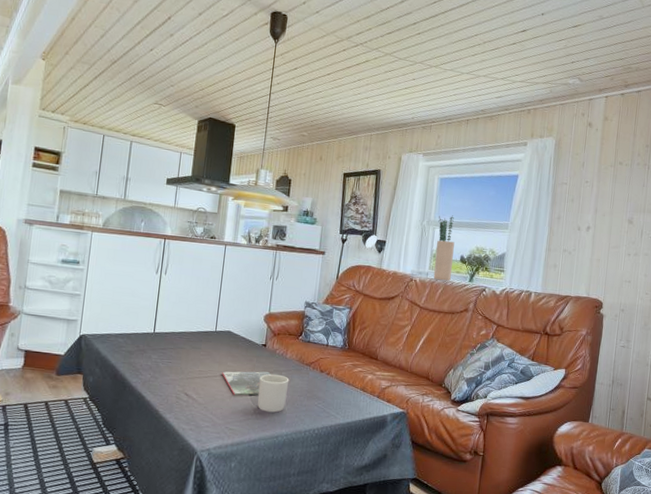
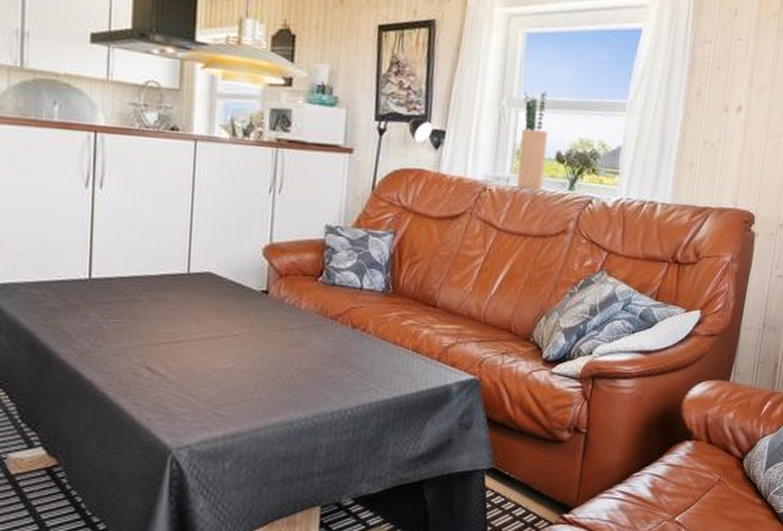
magazine: present [222,371,271,396] -> none [202,330,277,367]
mug: present [257,373,290,413] -> none [258,333,306,389]

